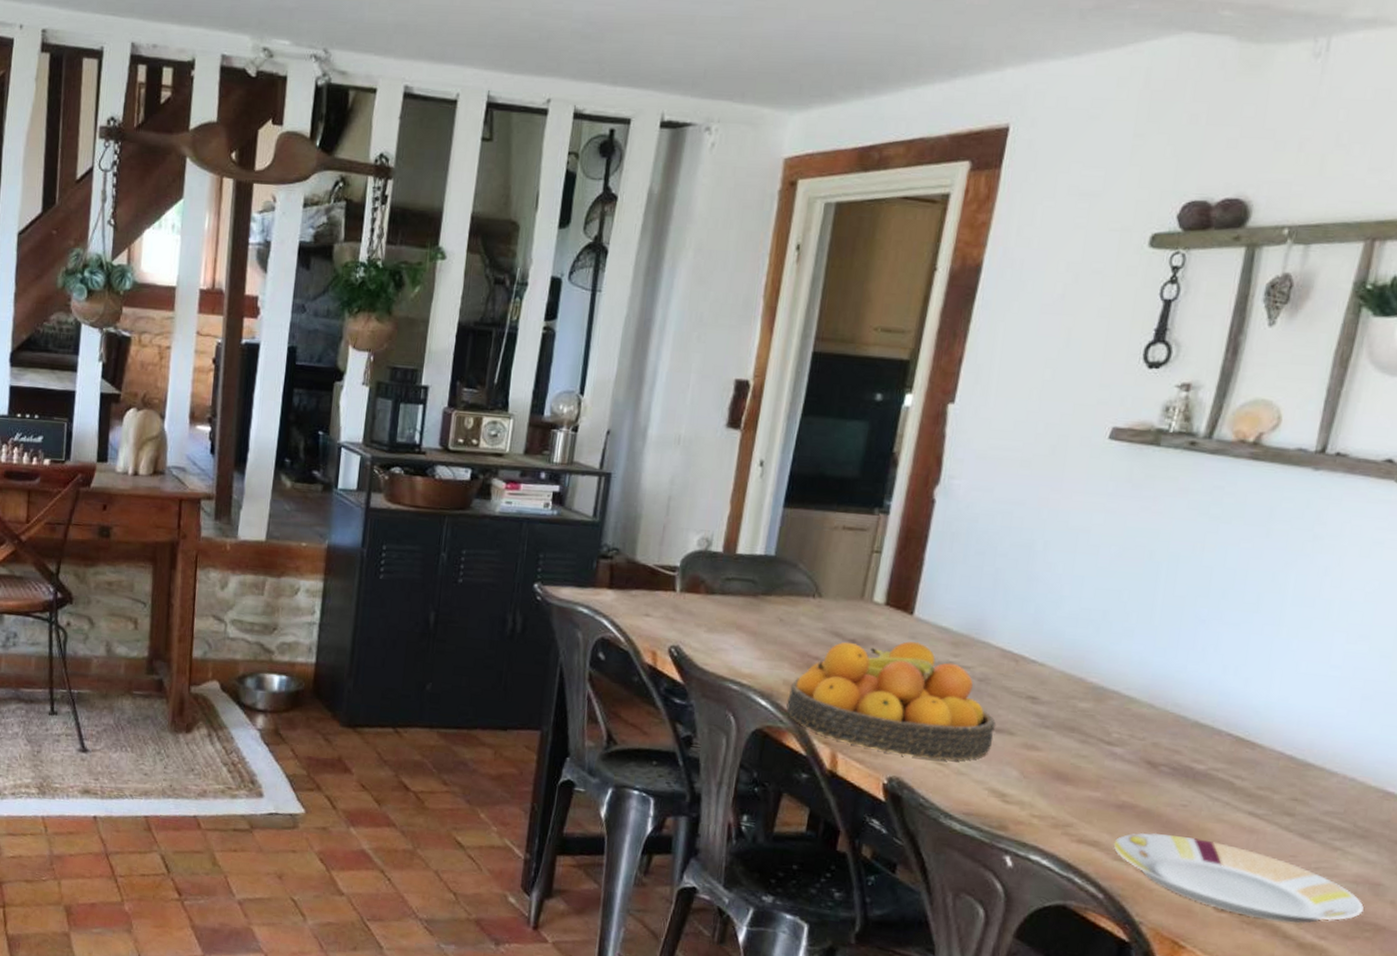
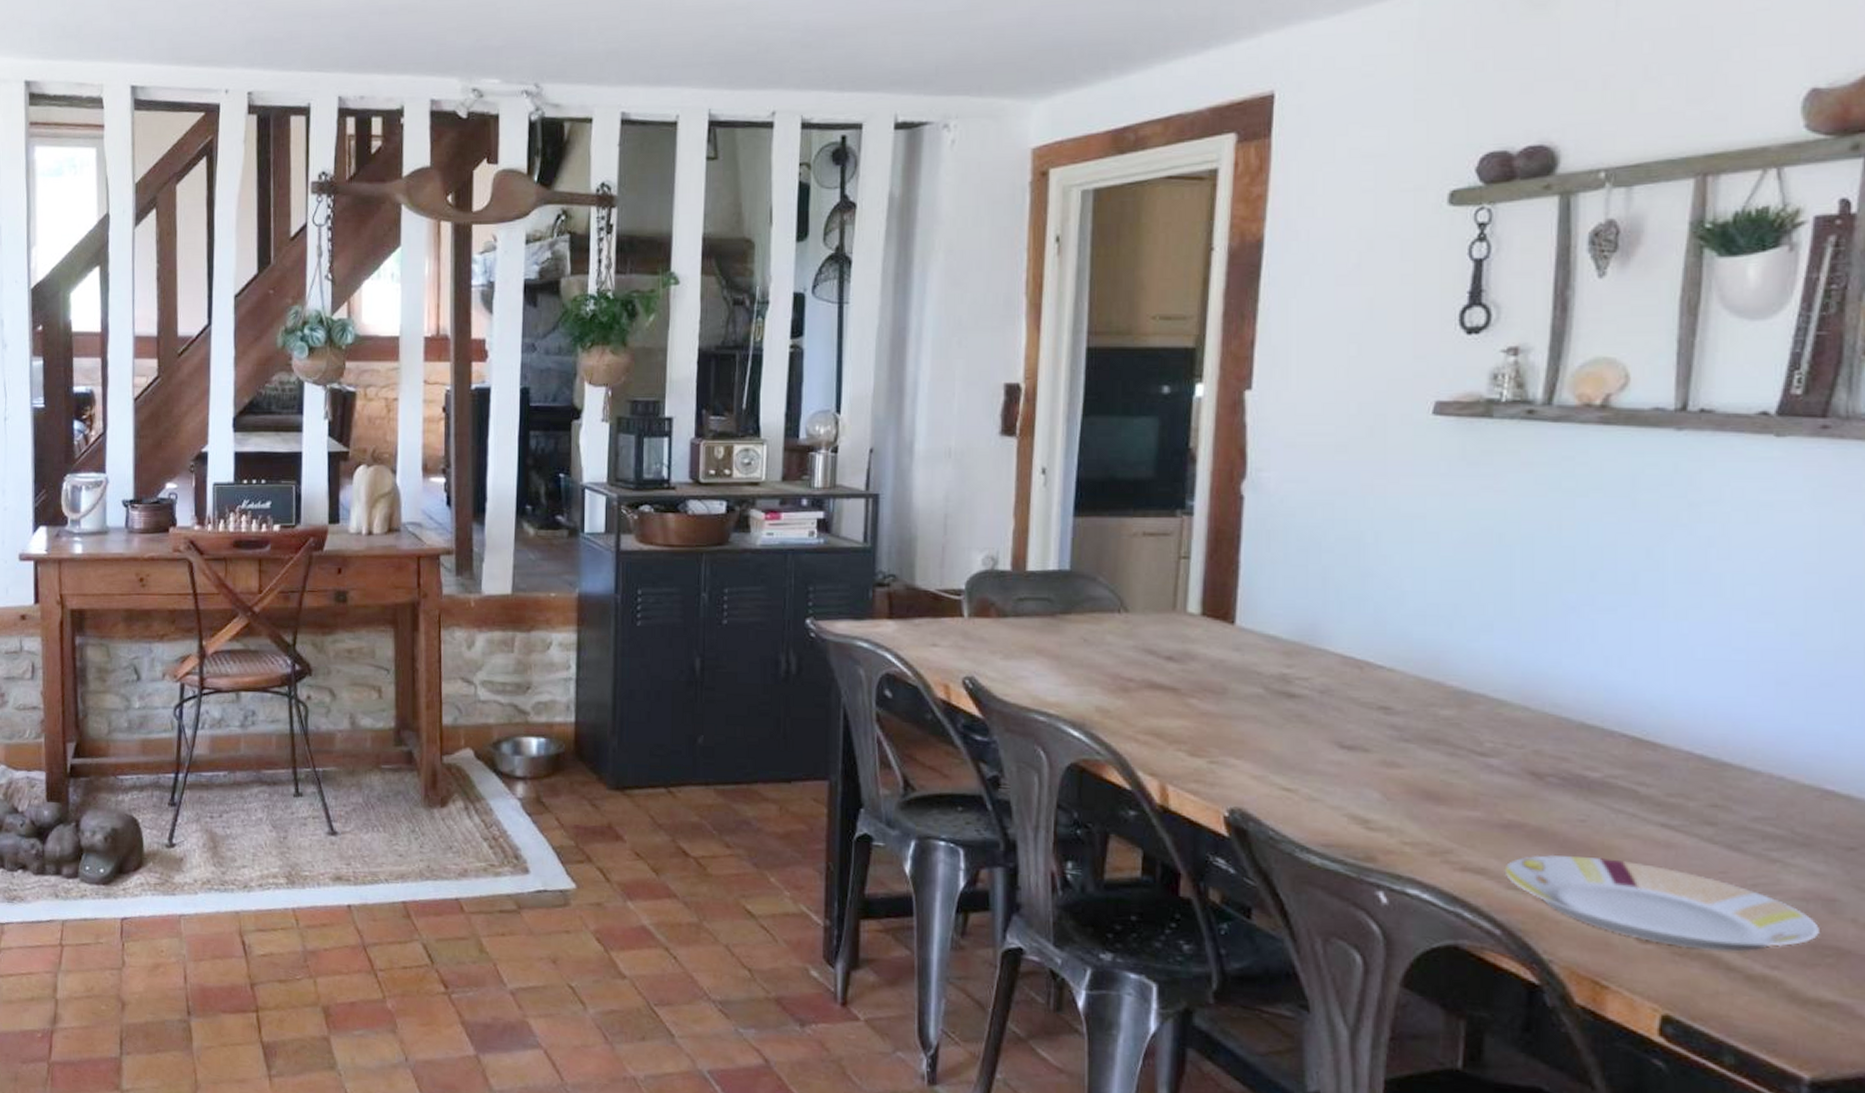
fruit bowl: present [786,641,996,760] -> none [1103,654,1346,786]

